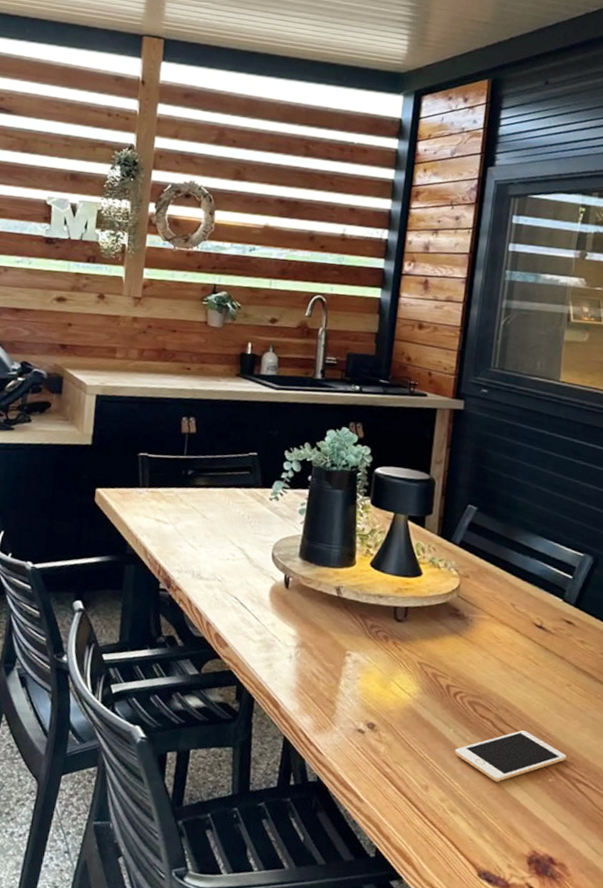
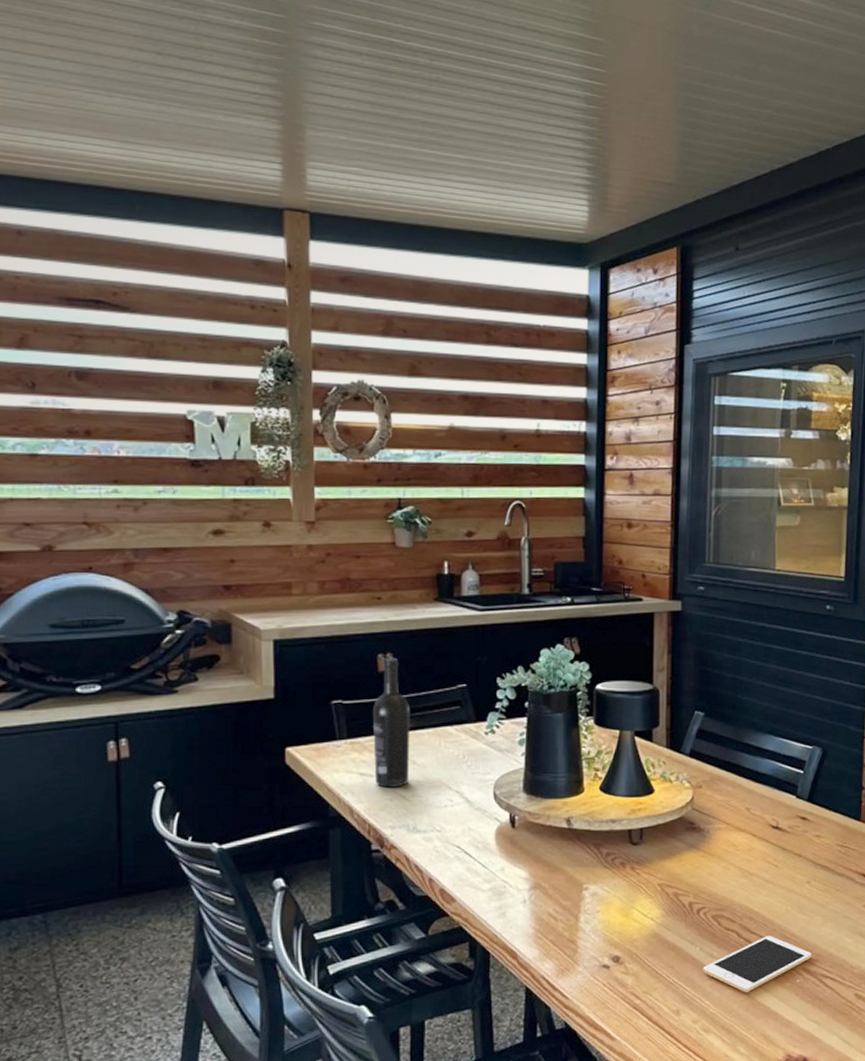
wine bottle: none [169,421,206,537] -> present [372,657,411,788]

